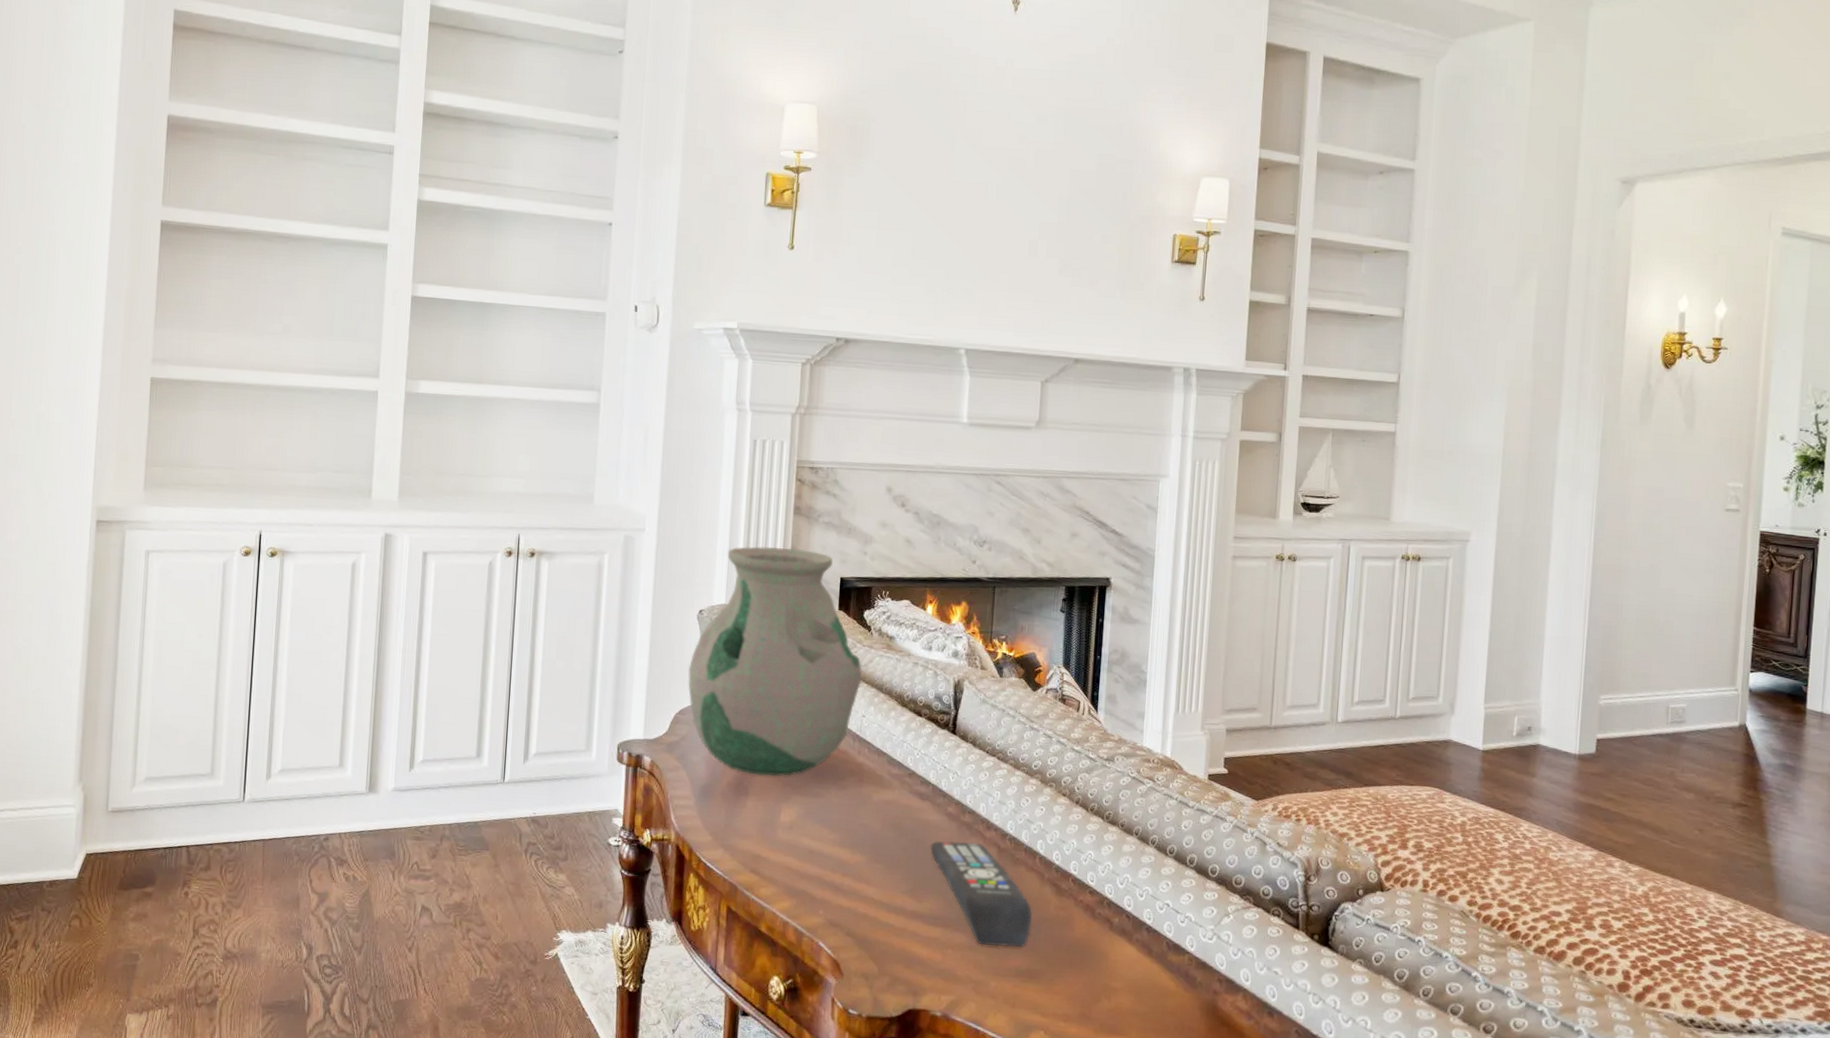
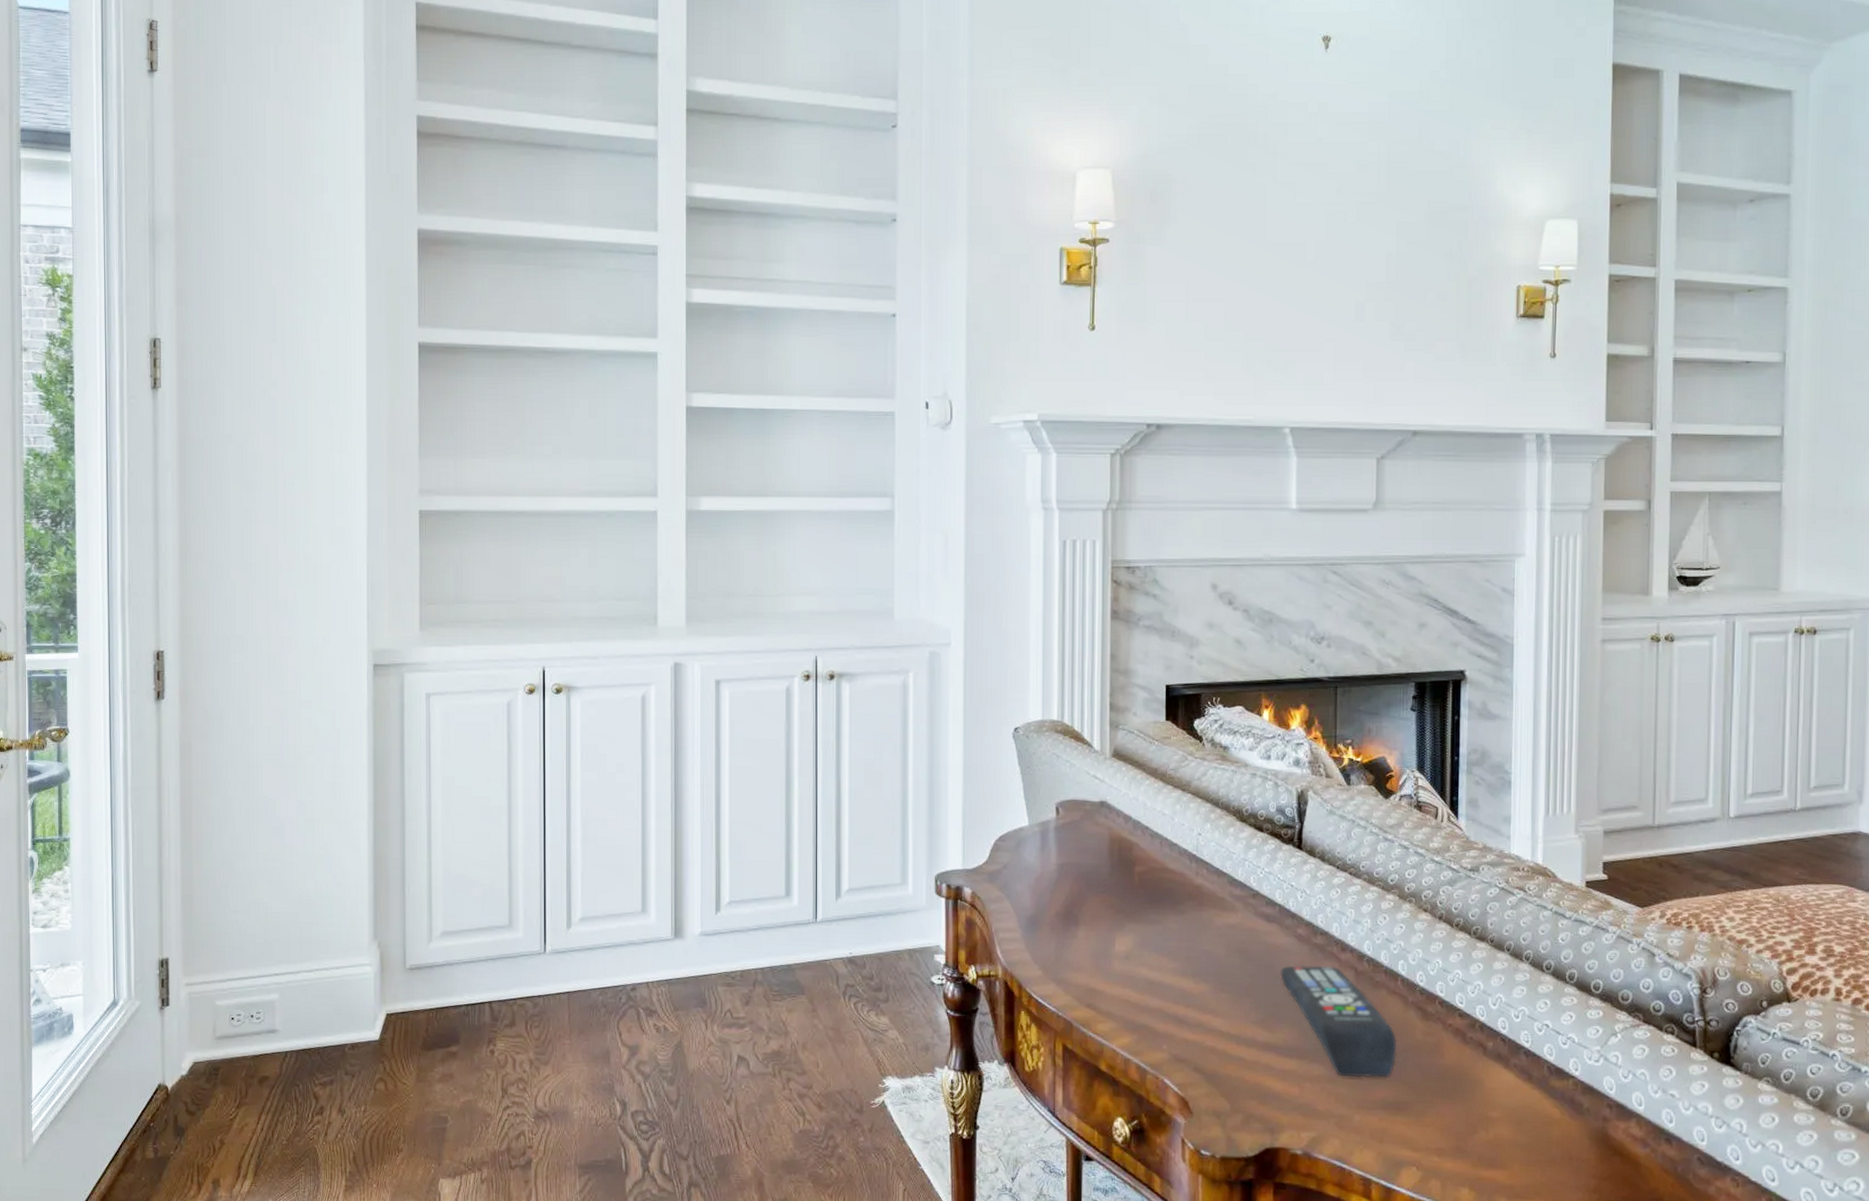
vase: present [688,546,862,777] -> none [1006,655,1196,904]

